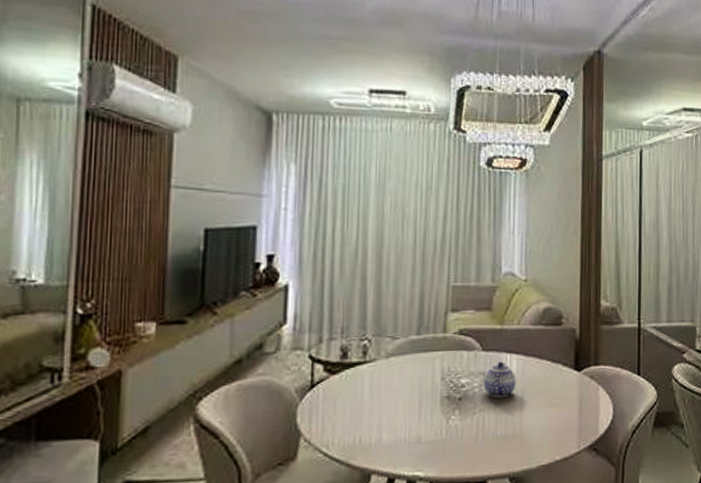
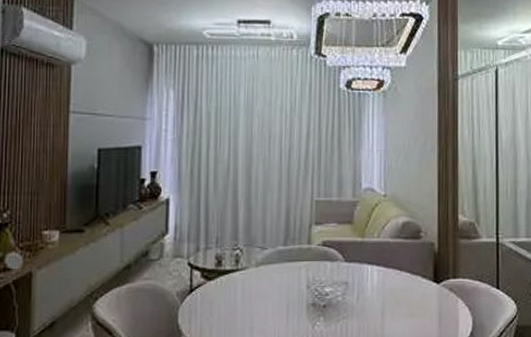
teapot: present [483,361,516,398] -> none [346,272,377,306]

